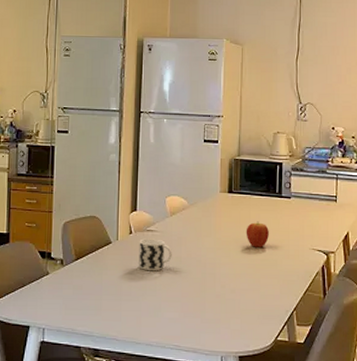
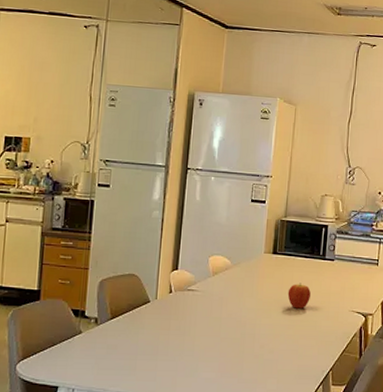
cup: present [139,238,172,270] -> none [177,298,212,330]

